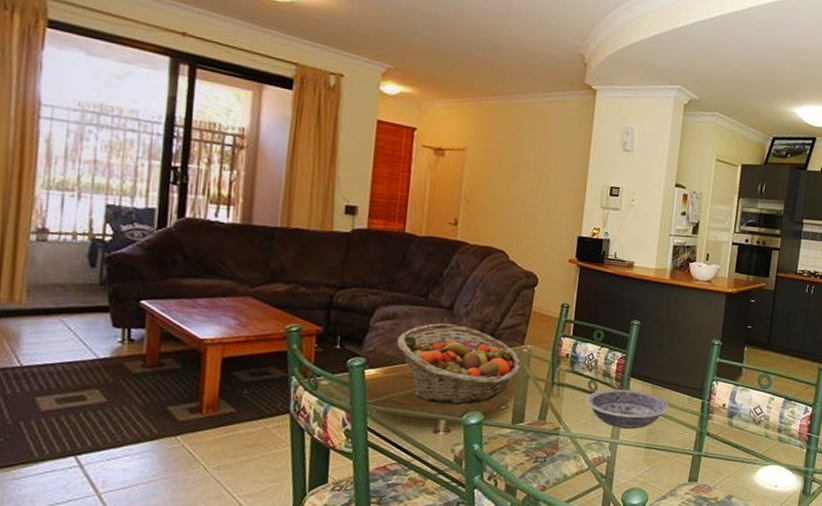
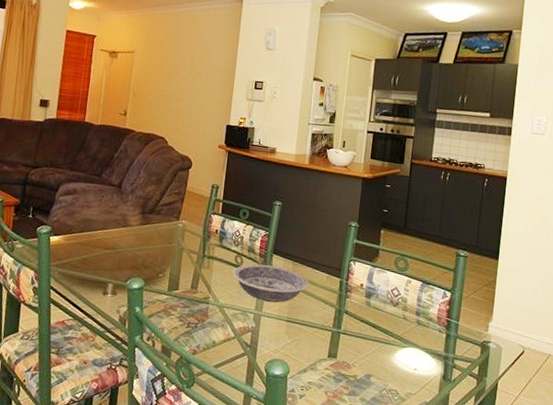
fruit basket: present [397,323,522,405] -> none [76,199,177,271]

